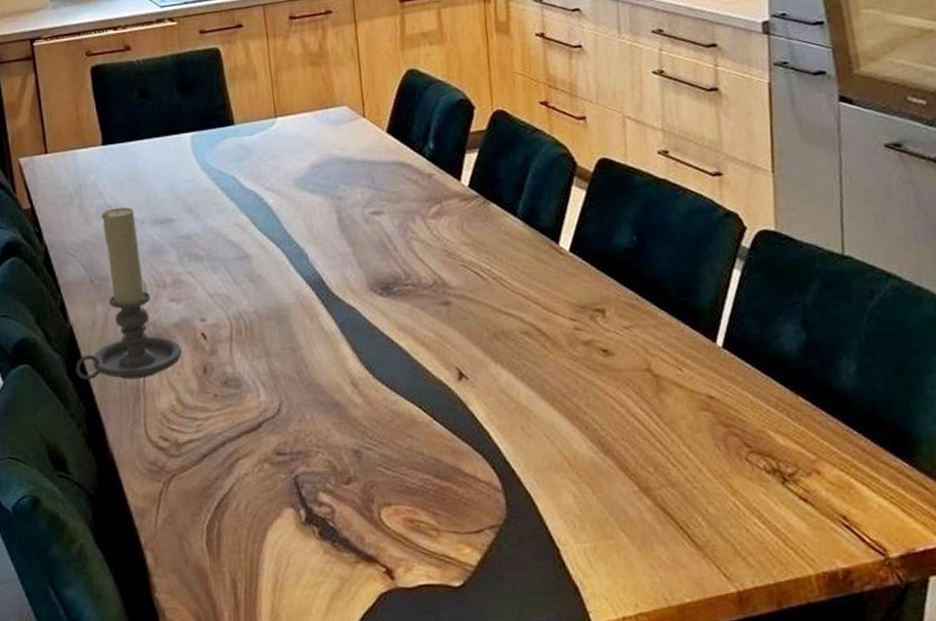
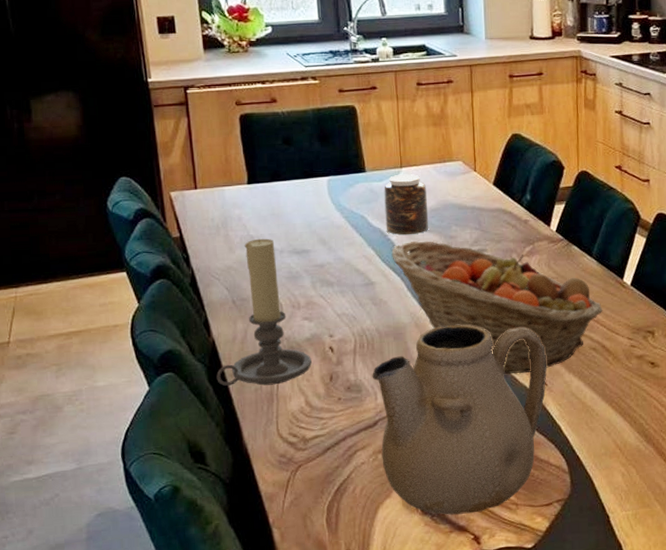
teapot: none [252,304,467,541] -> present [372,325,547,515]
jar: none [256,124,312,198] -> present [384,174,429,235]
fruit basket: none [268,203,535,366] -> present [391,241,603,374]

